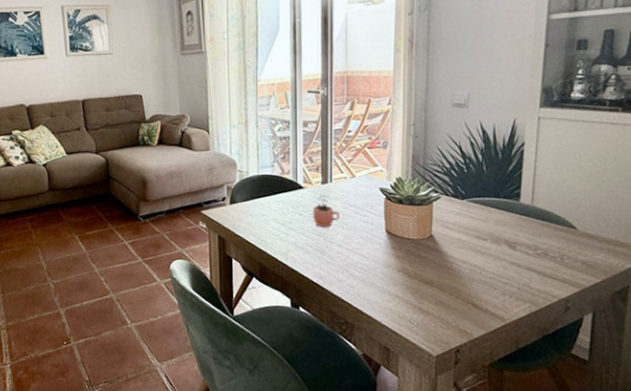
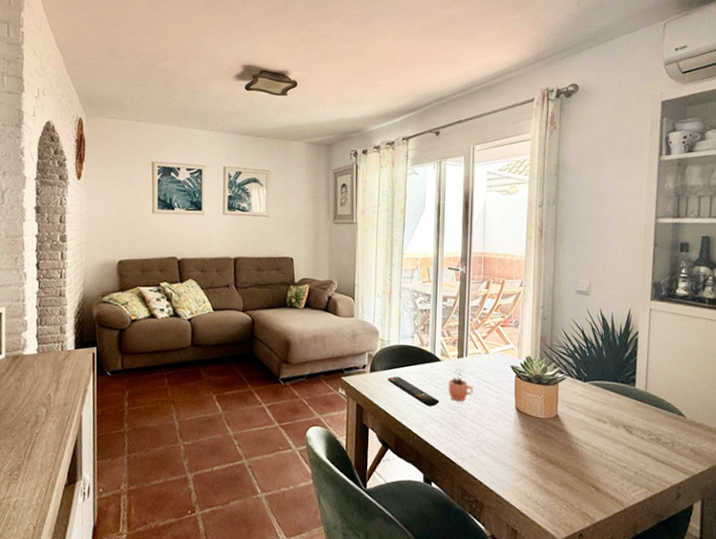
remote control: none [249,207,304,234] -> present [387,377,440,407]

